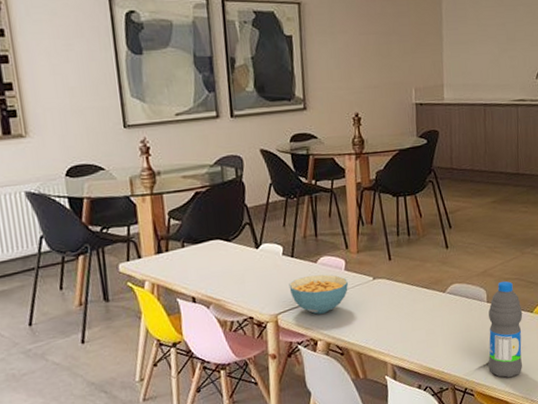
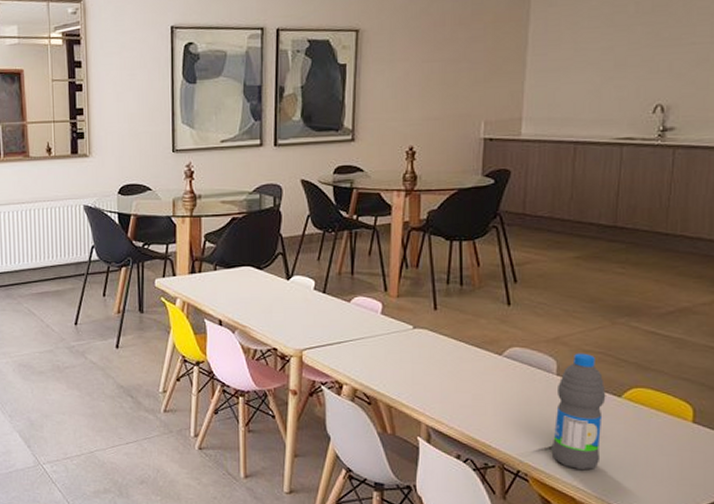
cereal bowl: present [289,274,349,315] -> none [318,314,384,357]

